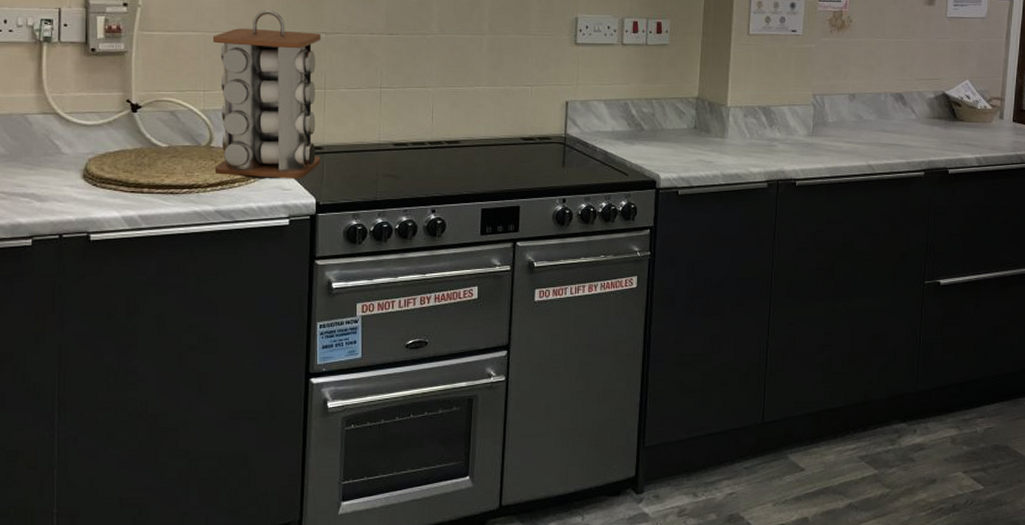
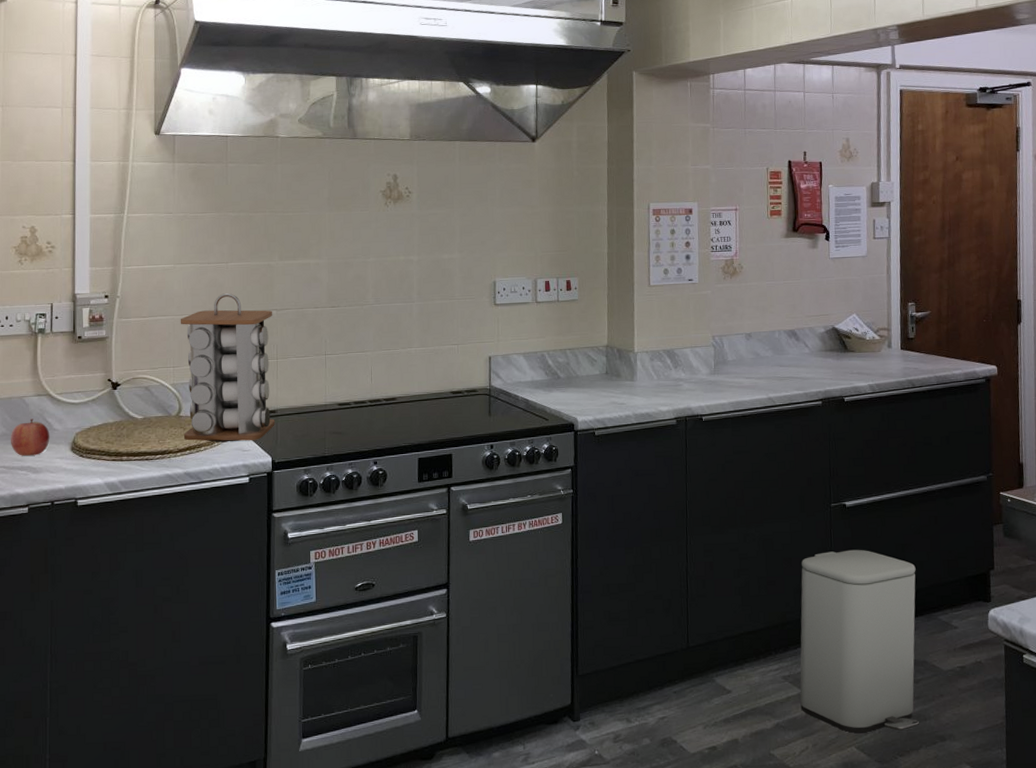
fruit: none [10,139,58,181] -> present [10,418,50,456]
pedal bin: none [875,329,1006,516] -> present [799,549,920,733]

